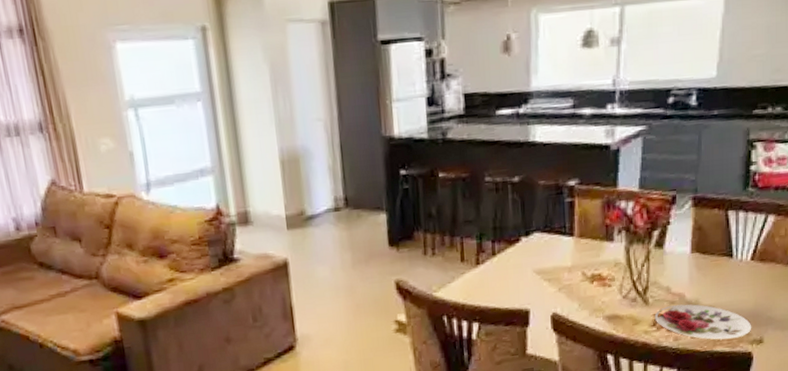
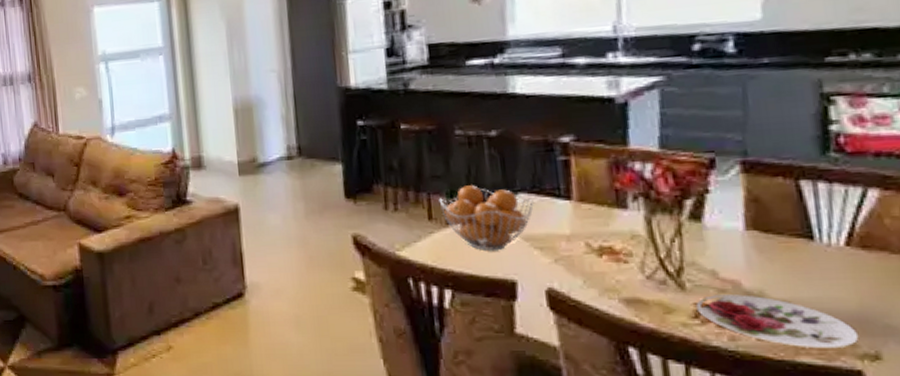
fruit basket: none [470,227,545,286] -> present [438,185,534,250]

